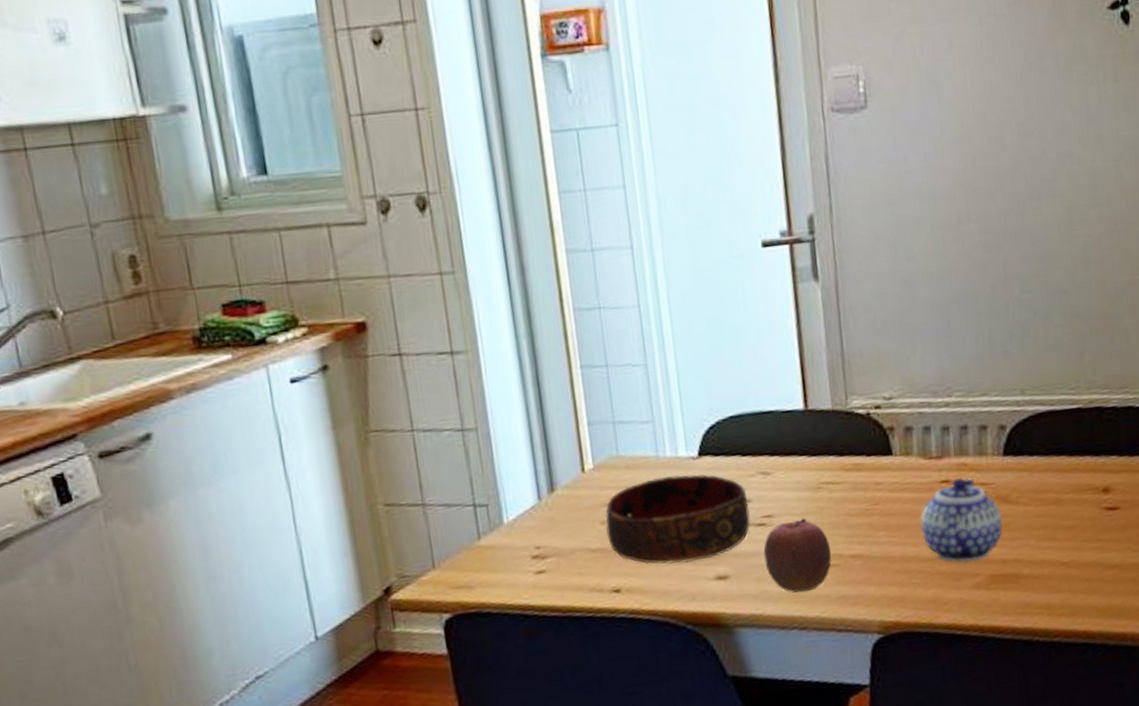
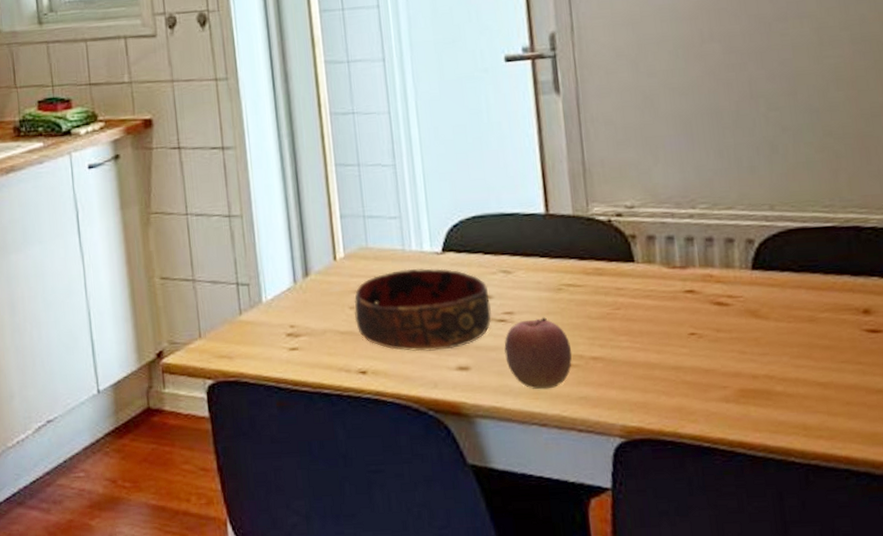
teapot: present [921,477,1002,563] -> none [664,288,752,374]

